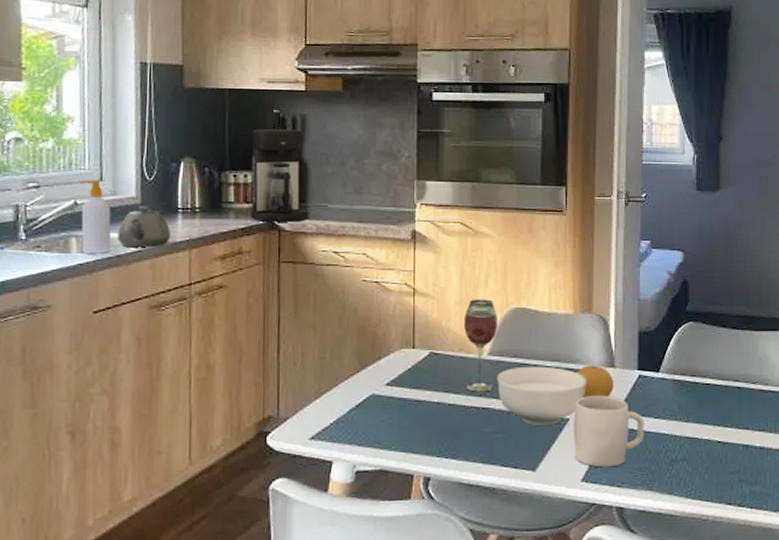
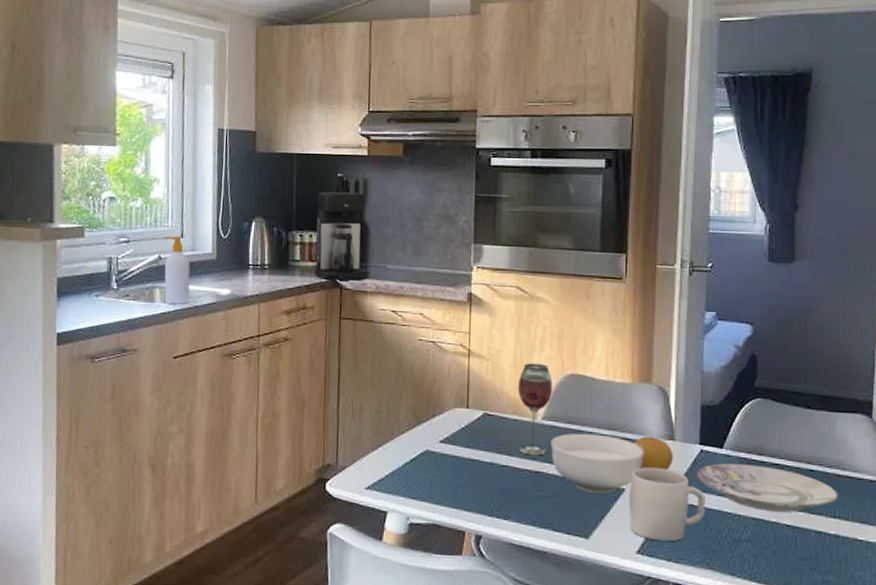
teapot: present [118,205,171,248] -> none [195,261,243,301]
plate: none [635,386,763,429] -> present [696,463,839,512]

